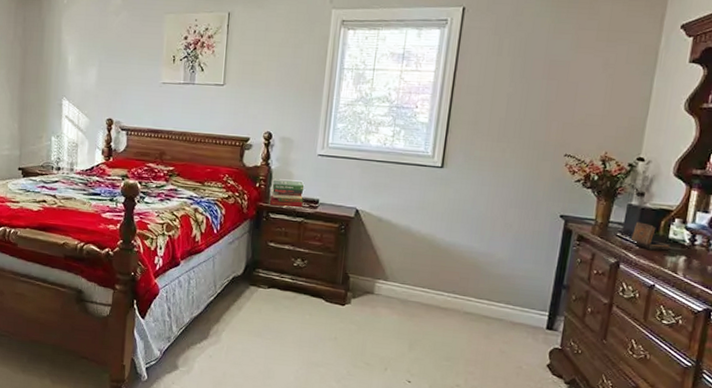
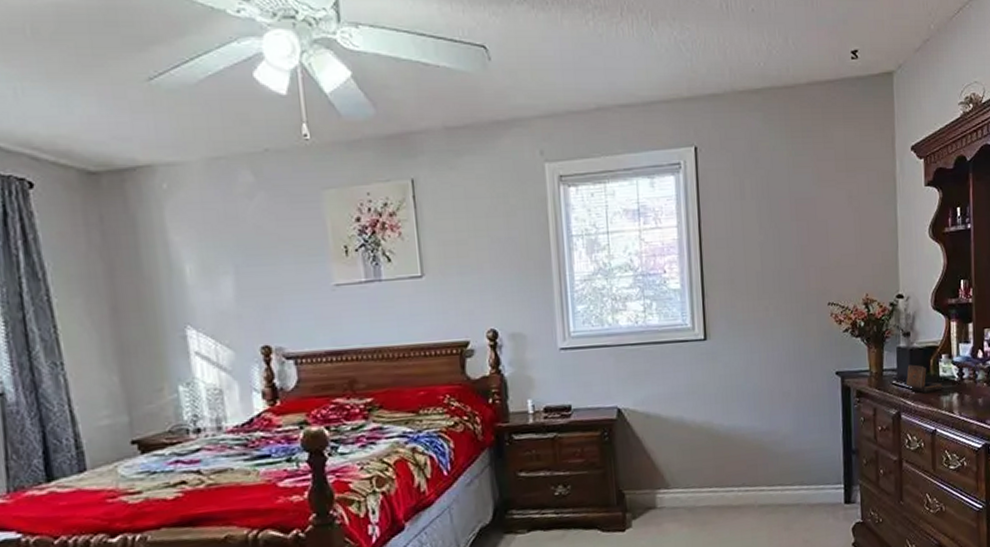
books: present [270,179,305,208] -> none [508,385,553,424]

